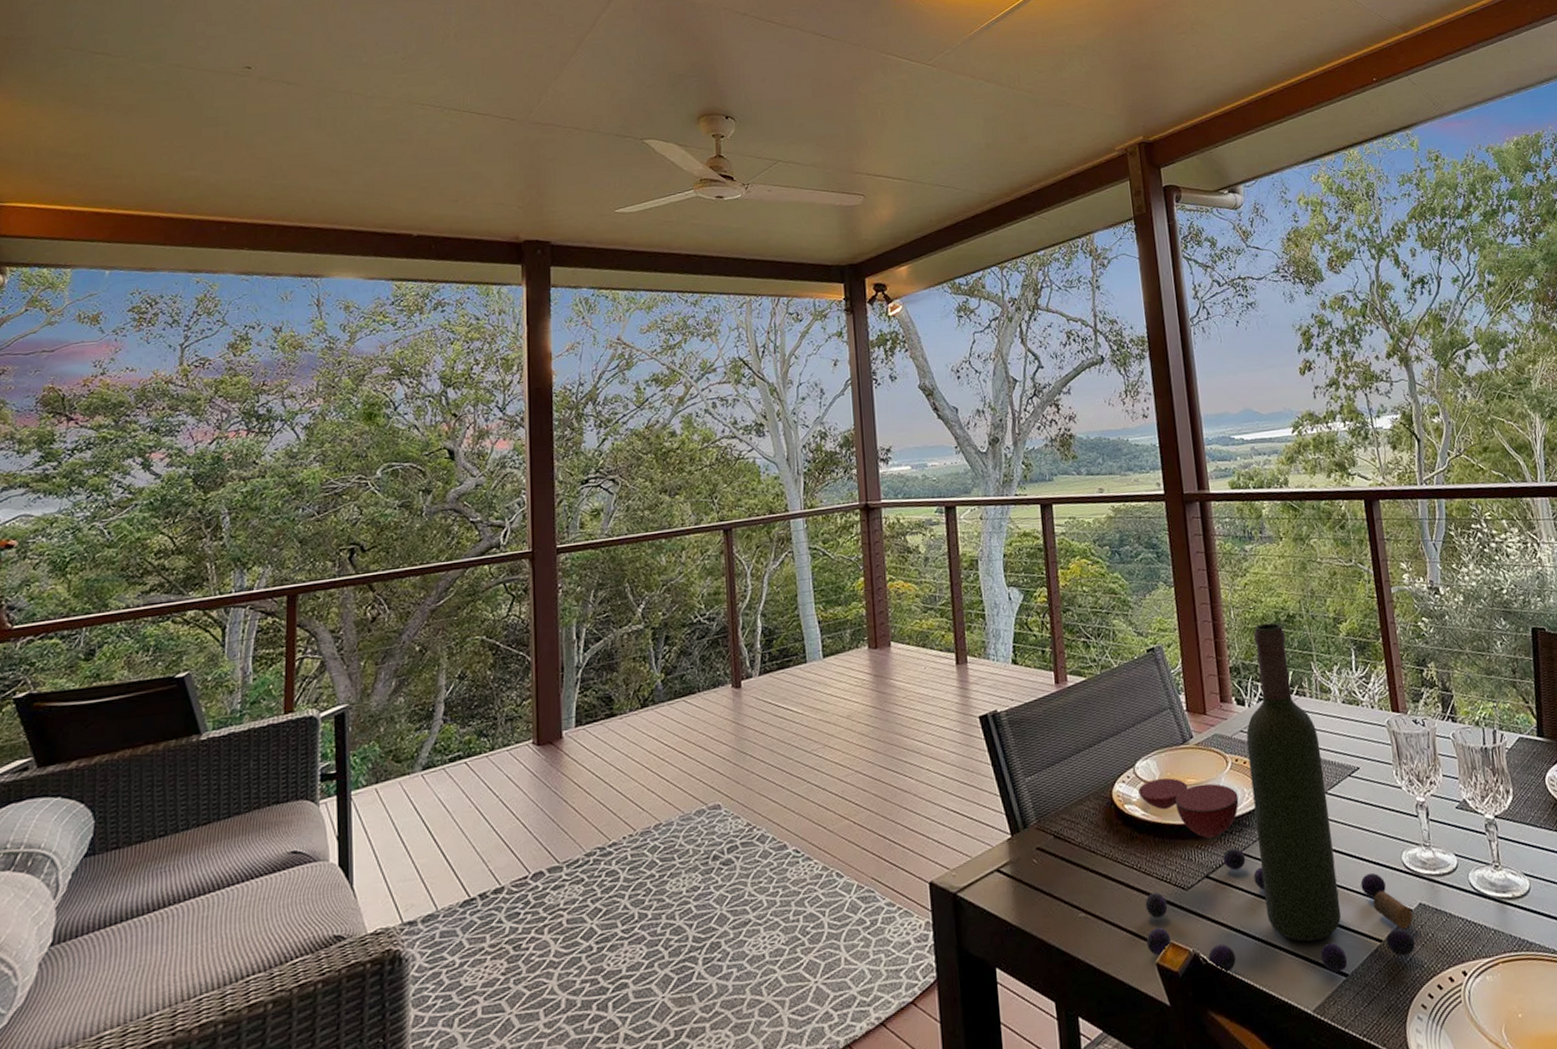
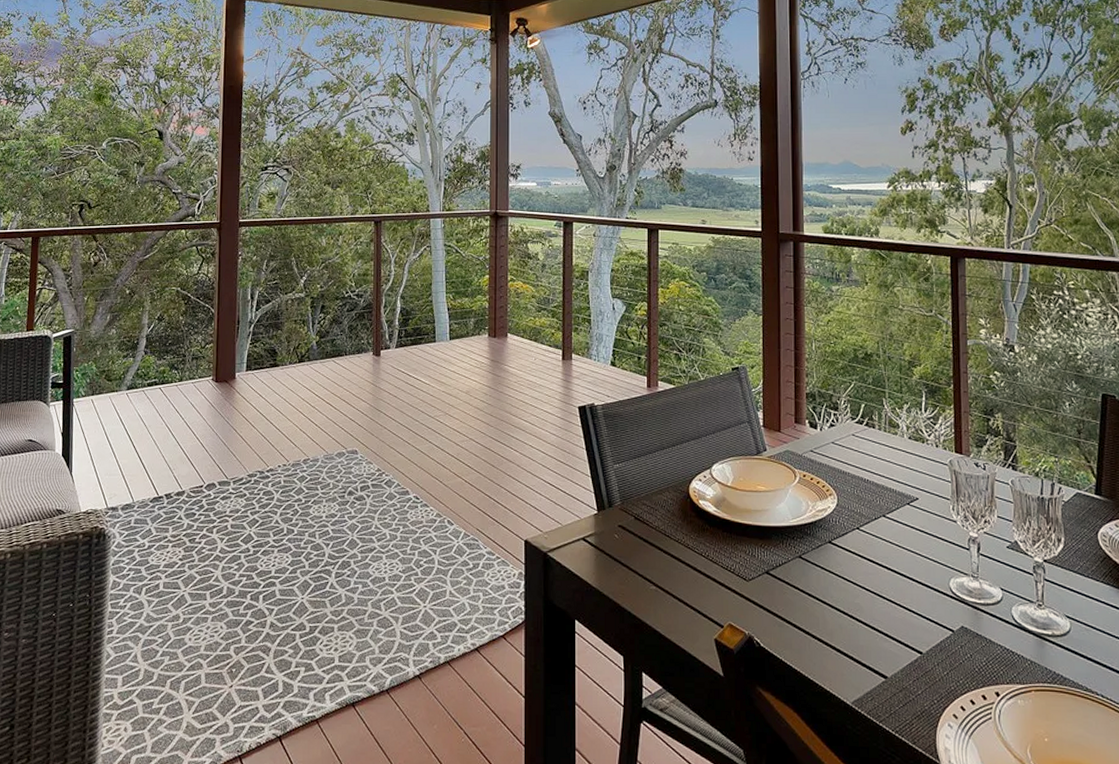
wine bottle: present [1138,623,1416,974] -> none [707,358,955,673]

